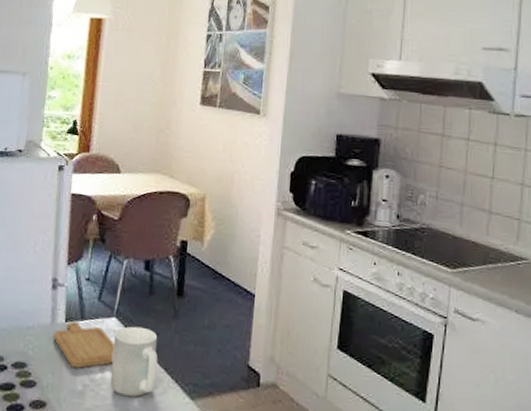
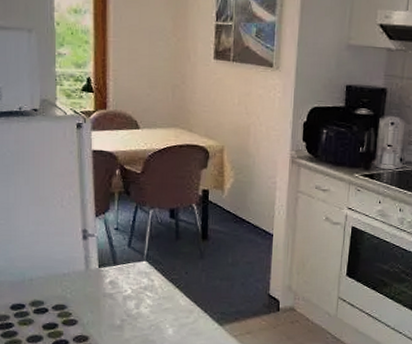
chopping board: present [53,321,115,368] -> none [89,267,148,306]
mug: present [110,326,158,397] -> none [146,267,188,326]

